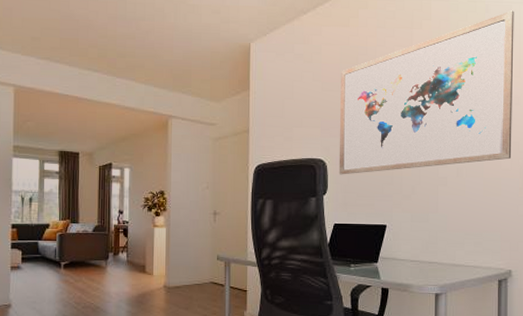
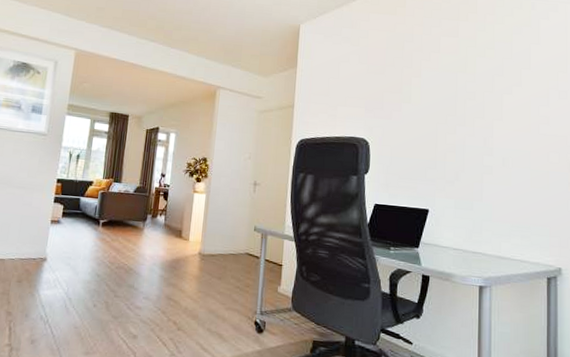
wall art: present [338,10,514,175] -> none [381,9,561,156]

